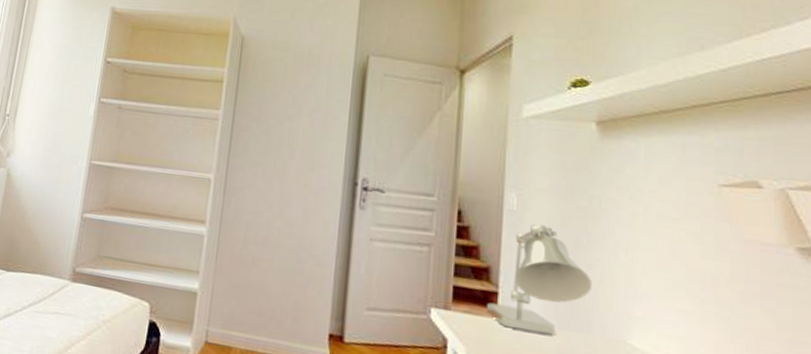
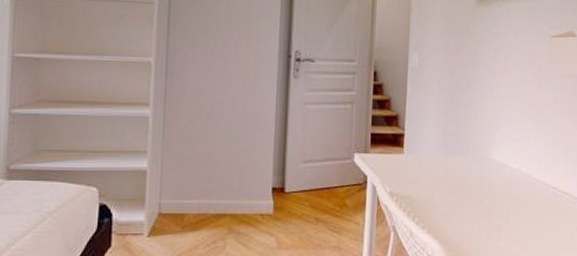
desk lamp: present [487,224,593,335] -> none [396,76,470,160]

